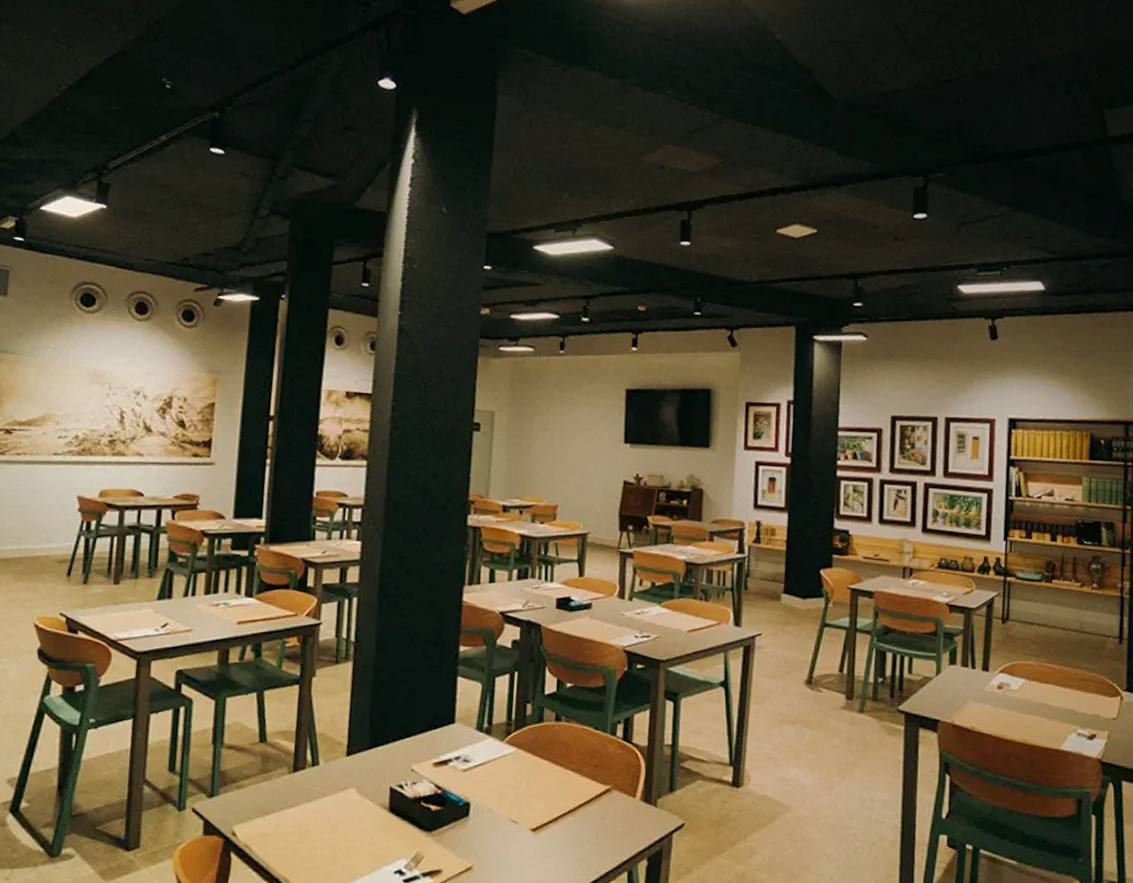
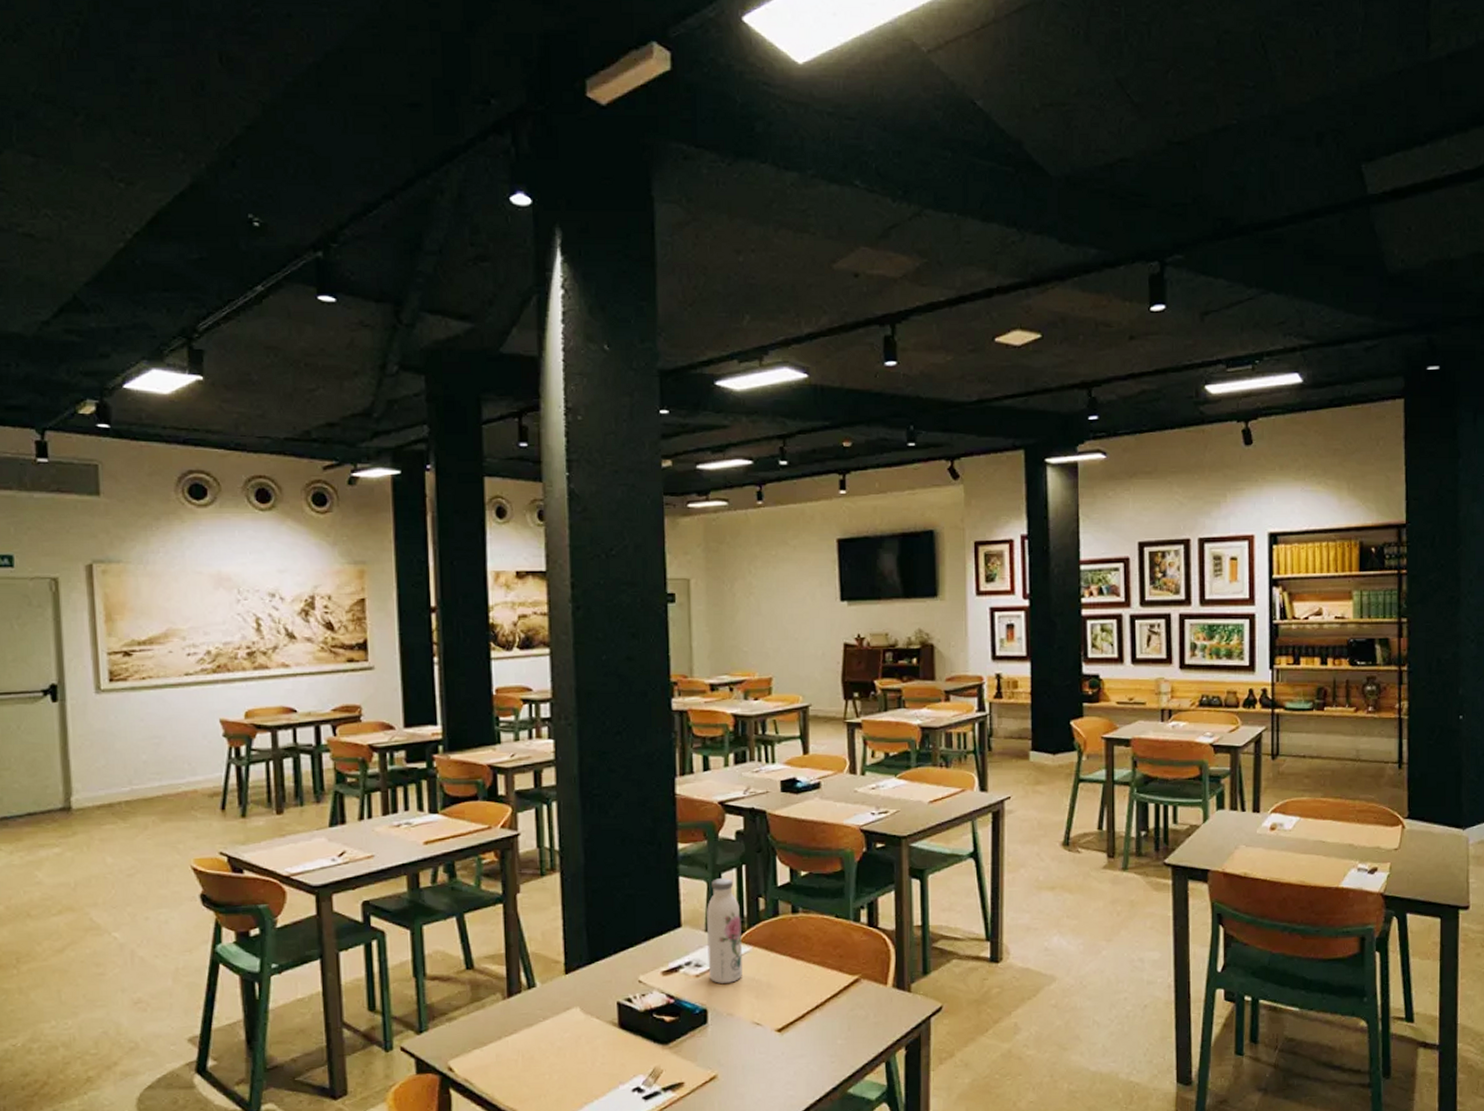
water bottle: none [475,682,510,780] -> present [707,878,742,983]

